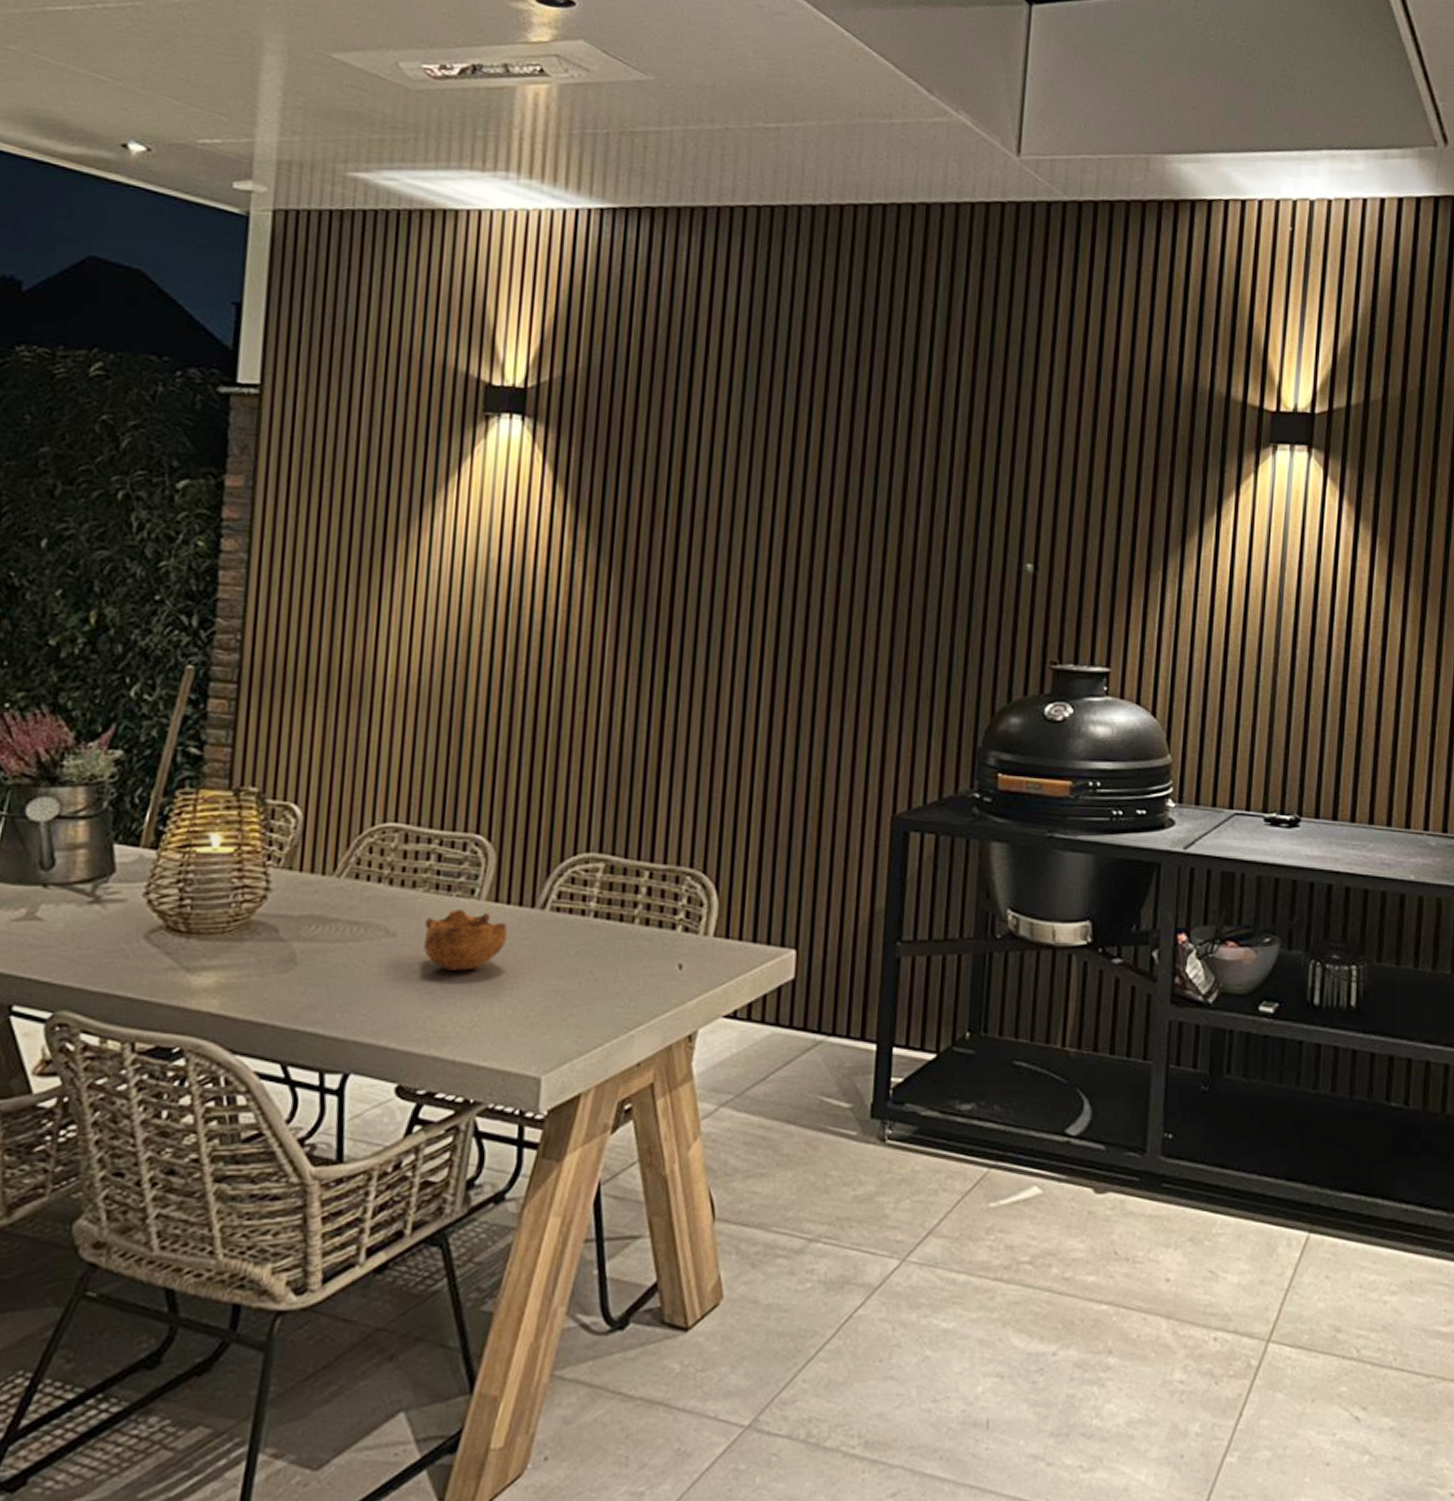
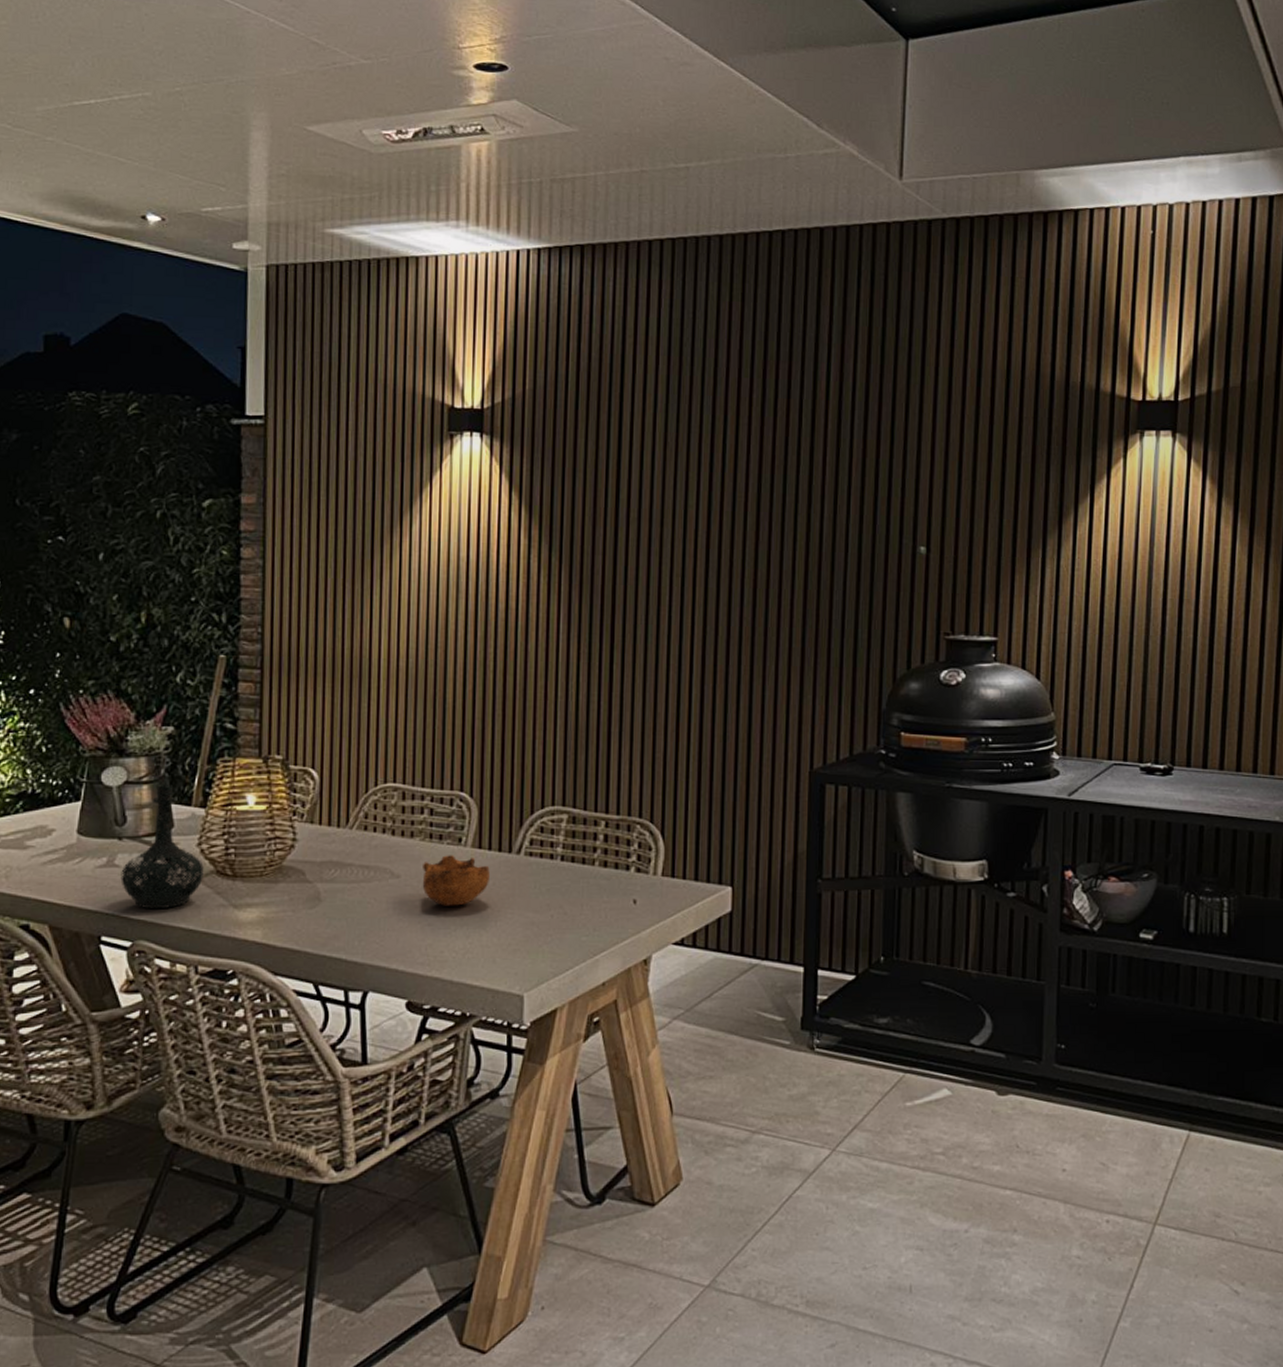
bottle: none [42,819,151,973] -> present [120,784,204,910]

